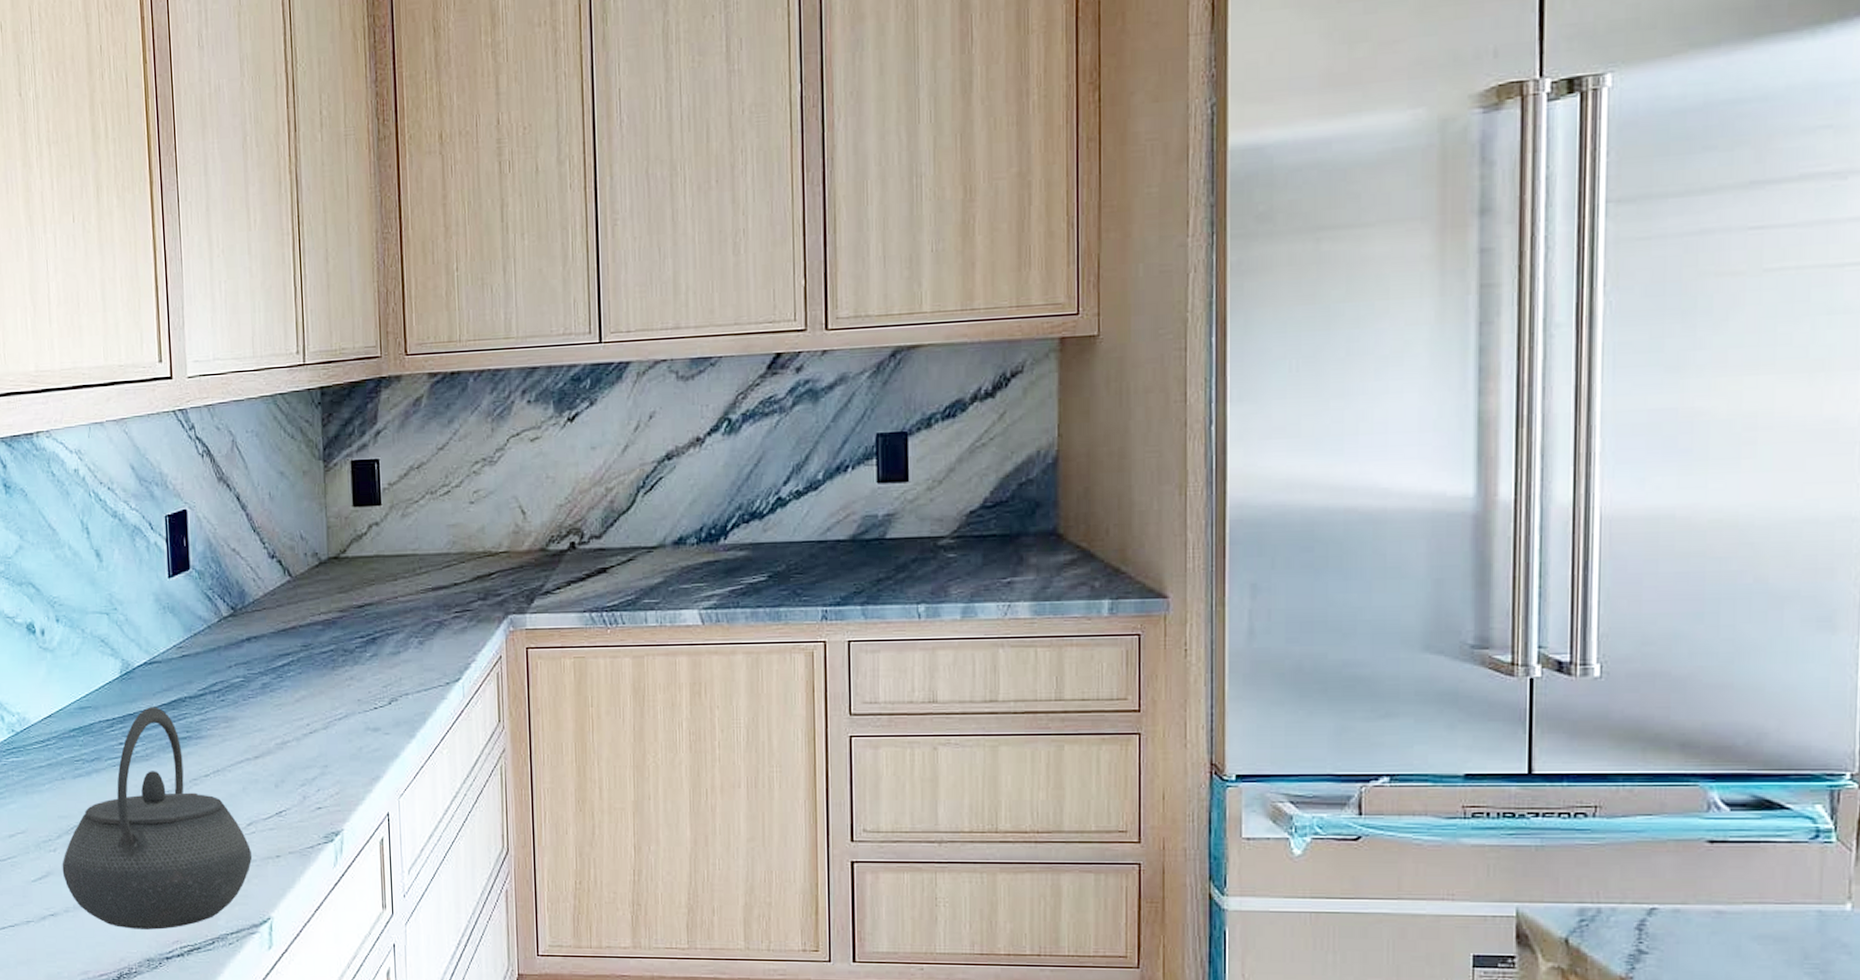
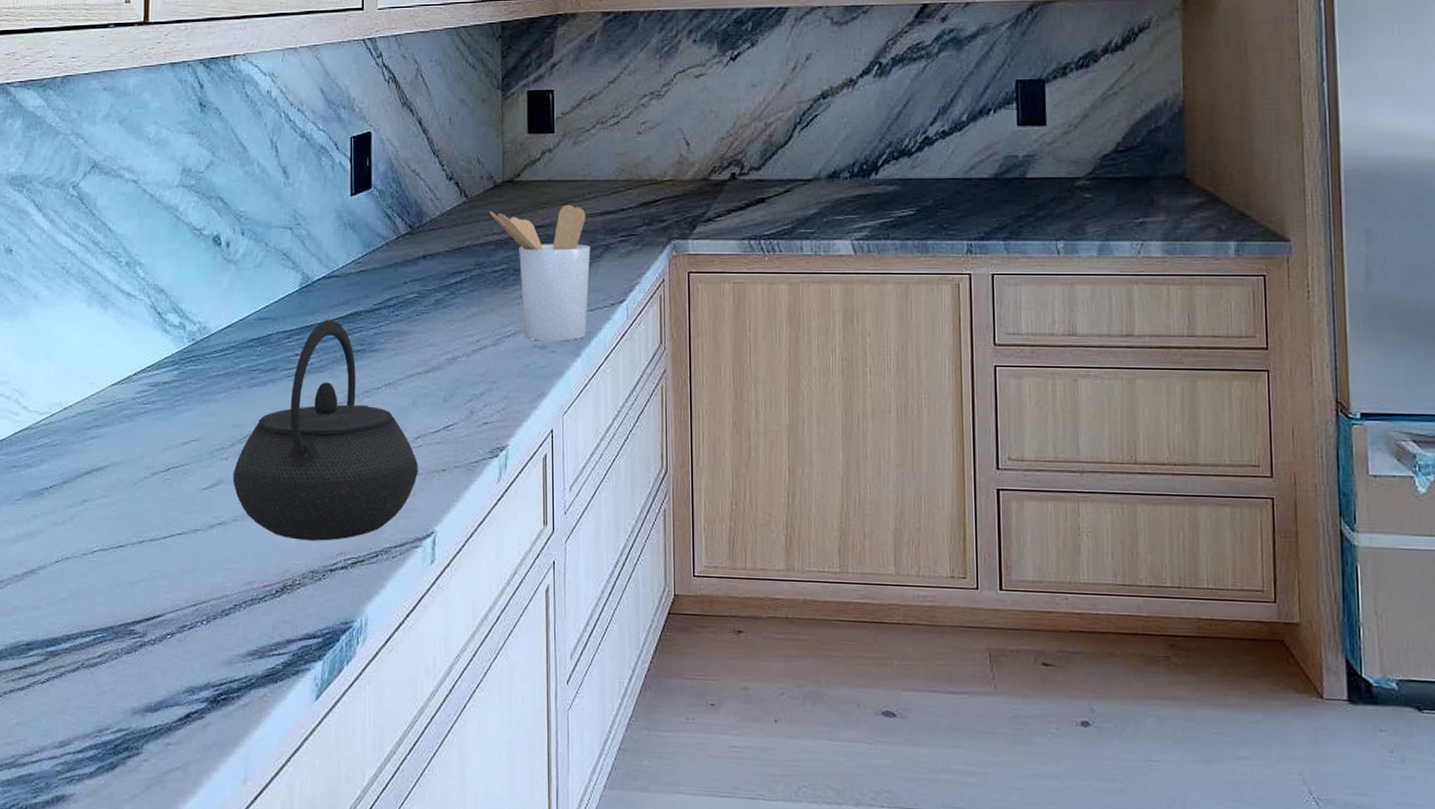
utensil holder: none [315,580,423,723] -> present [490,204,591,341]

